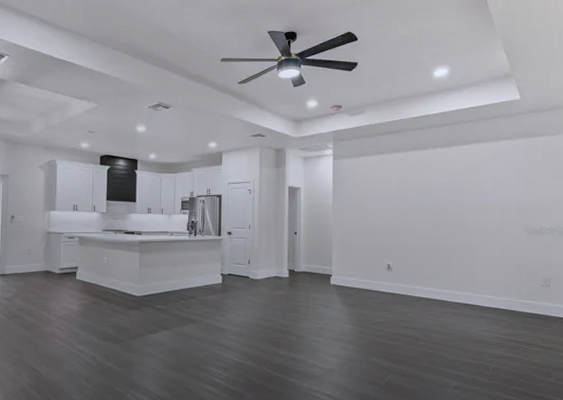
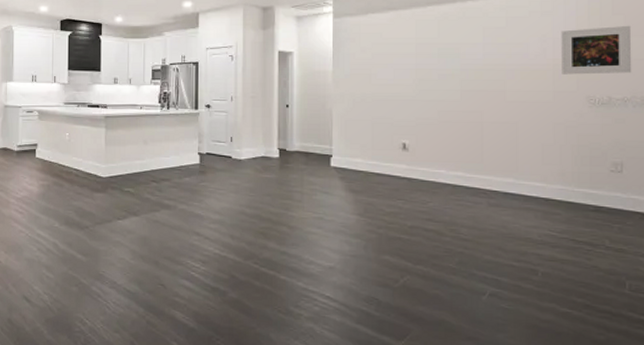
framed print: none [506,170,557,209] -> present [561,25,632,75]

